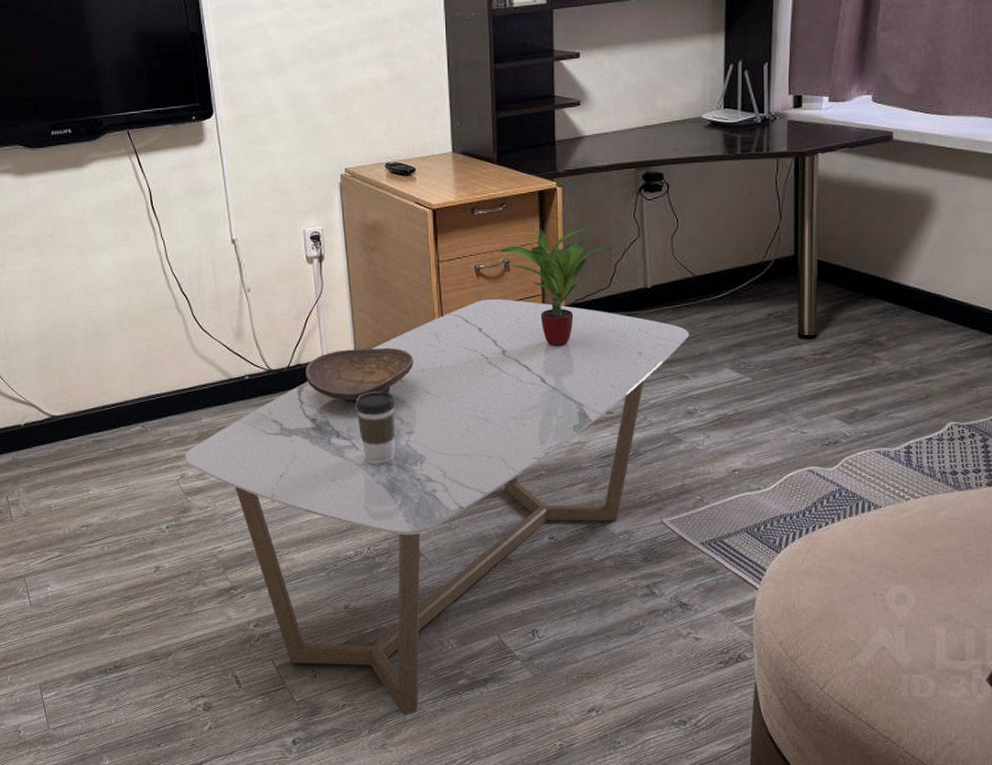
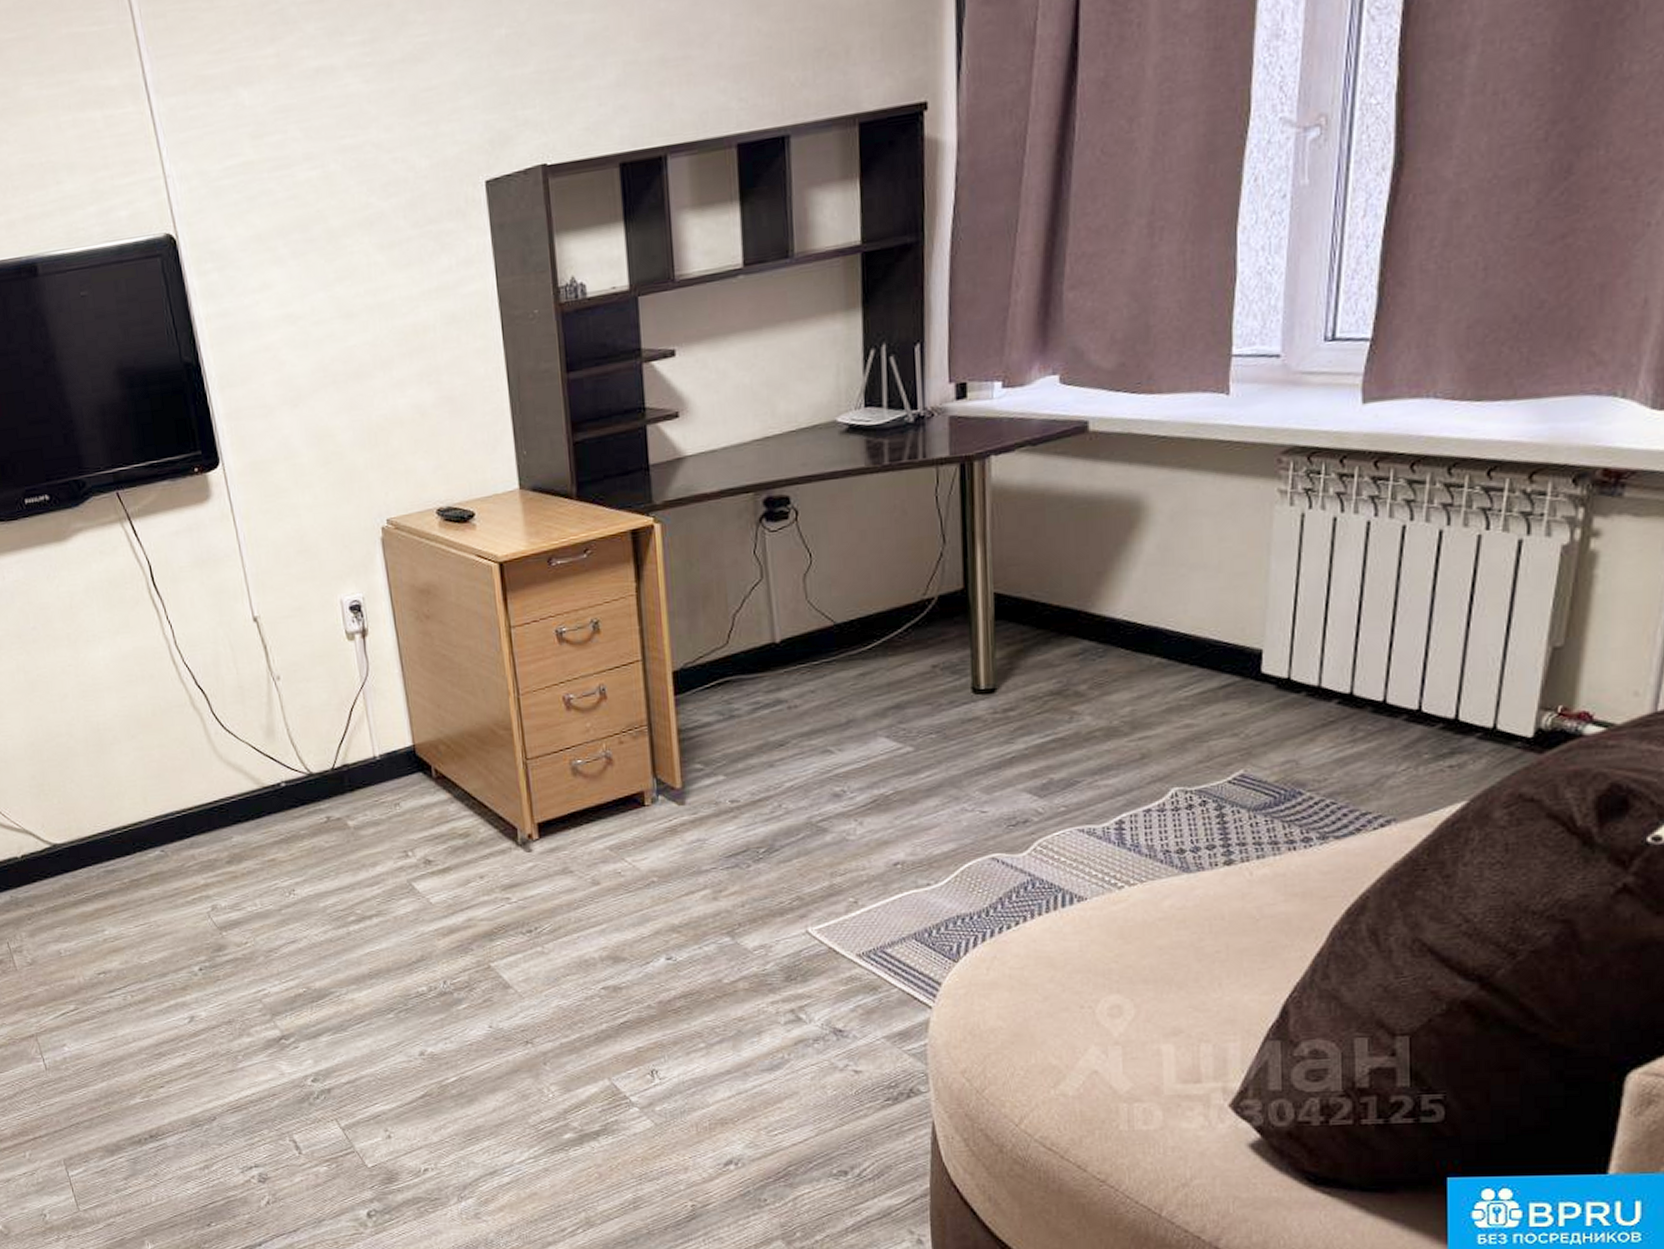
coffee table: present [185,299,689,715] -> none [215,668,831,1178]
decorative bowl: present [306,347,414,404] -> none [354,737,487,809]
coffee cup: present [355,391,396,463] -> none [417,791,469,879]
potted plant: present [499,227,615,347] -> none [585,571,732,724]

